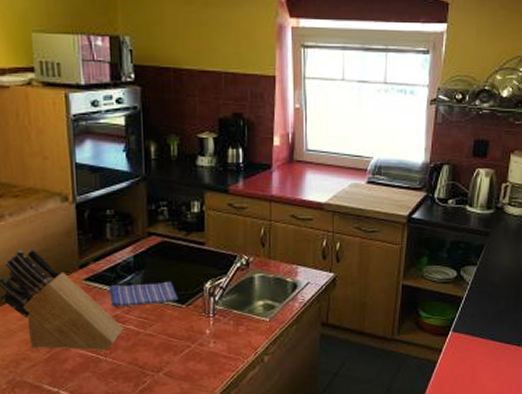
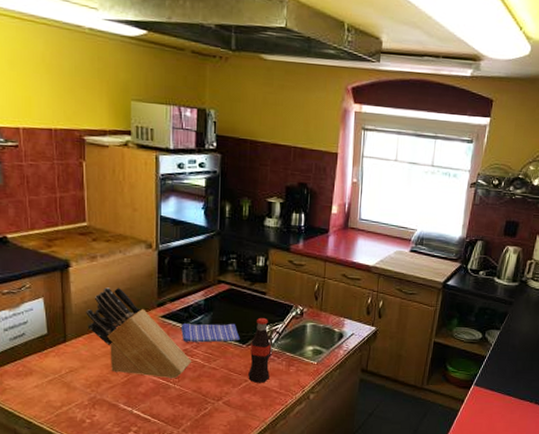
bottle: none [191,271,217,348] -> present [248,317,271,383]

